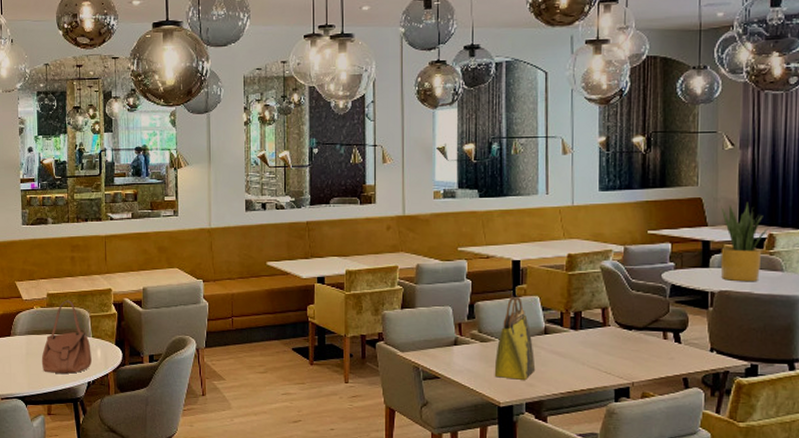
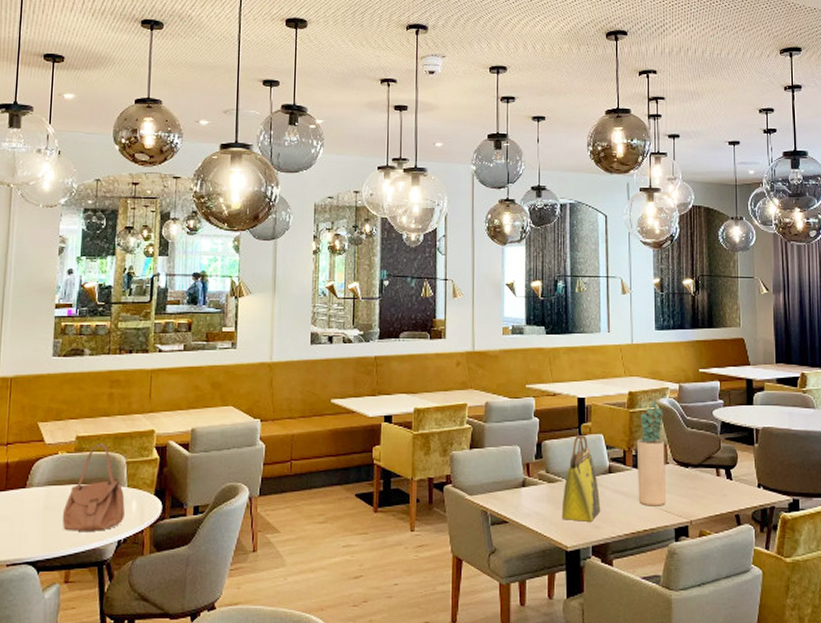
vase: none [575,261,607,367] -> present [636,398,666,506]
planter: present [720,201,771,282] -> none [760,342,802,419]

